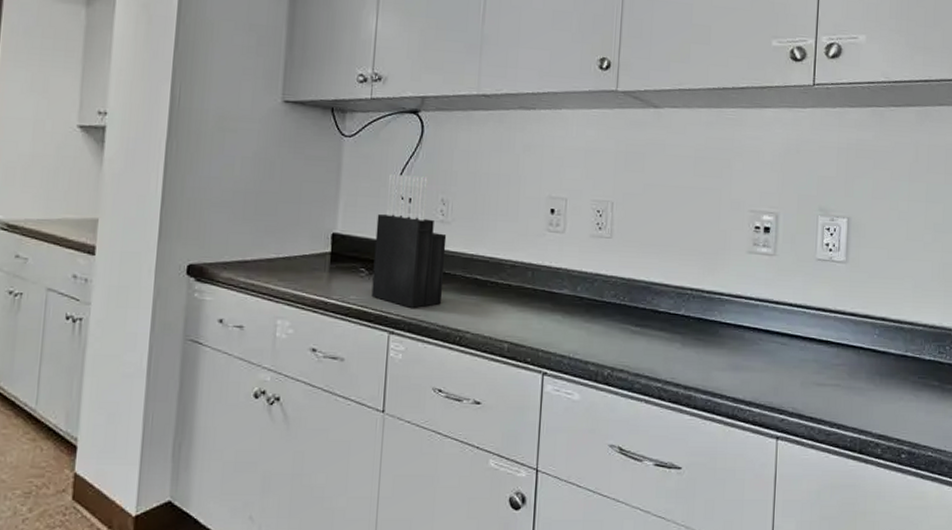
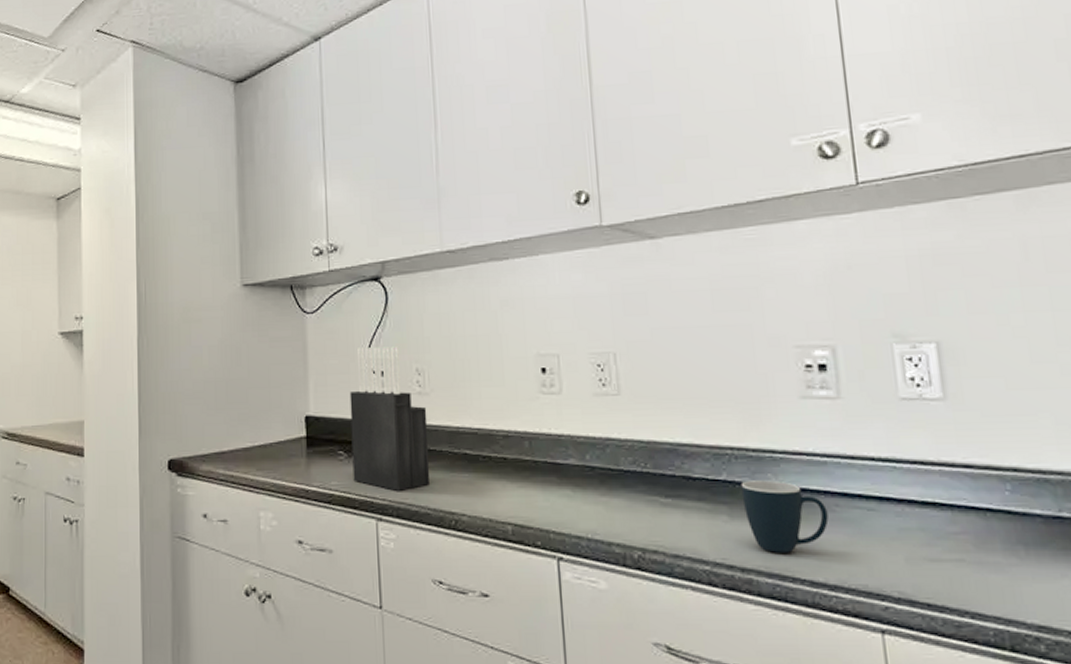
mug: none [693,316,753,375] -> present [741,480,829,553]

